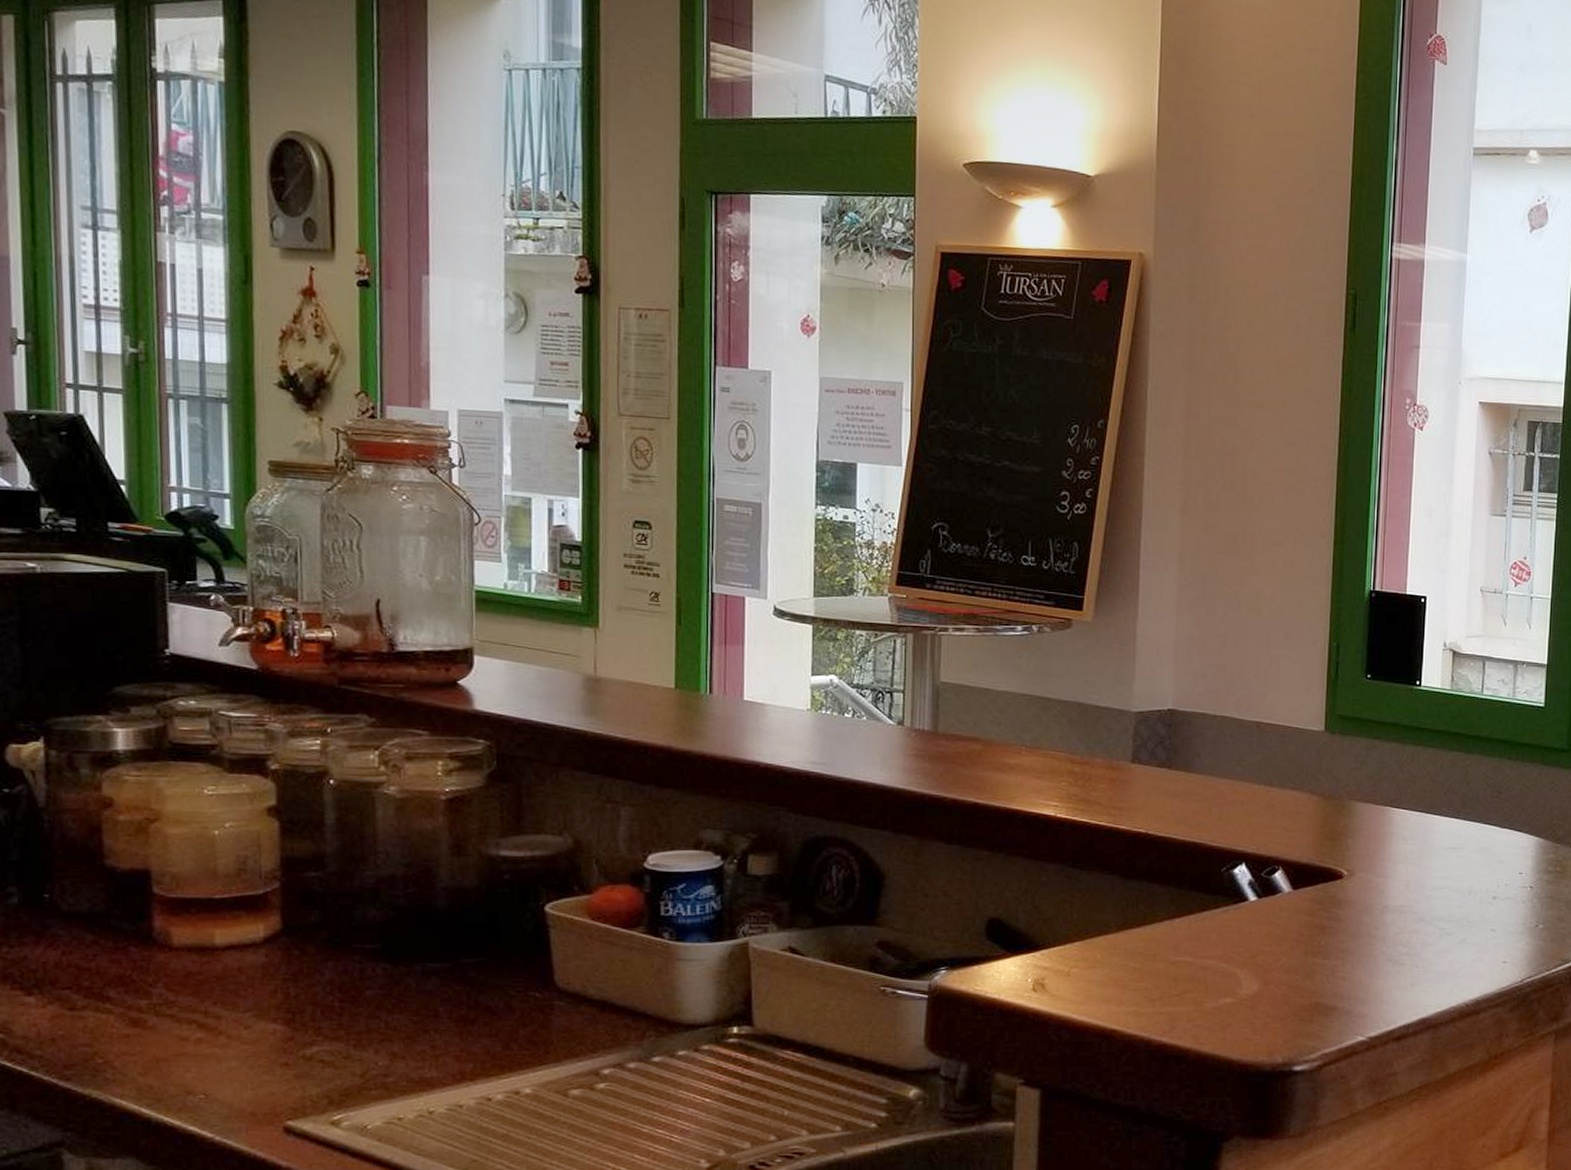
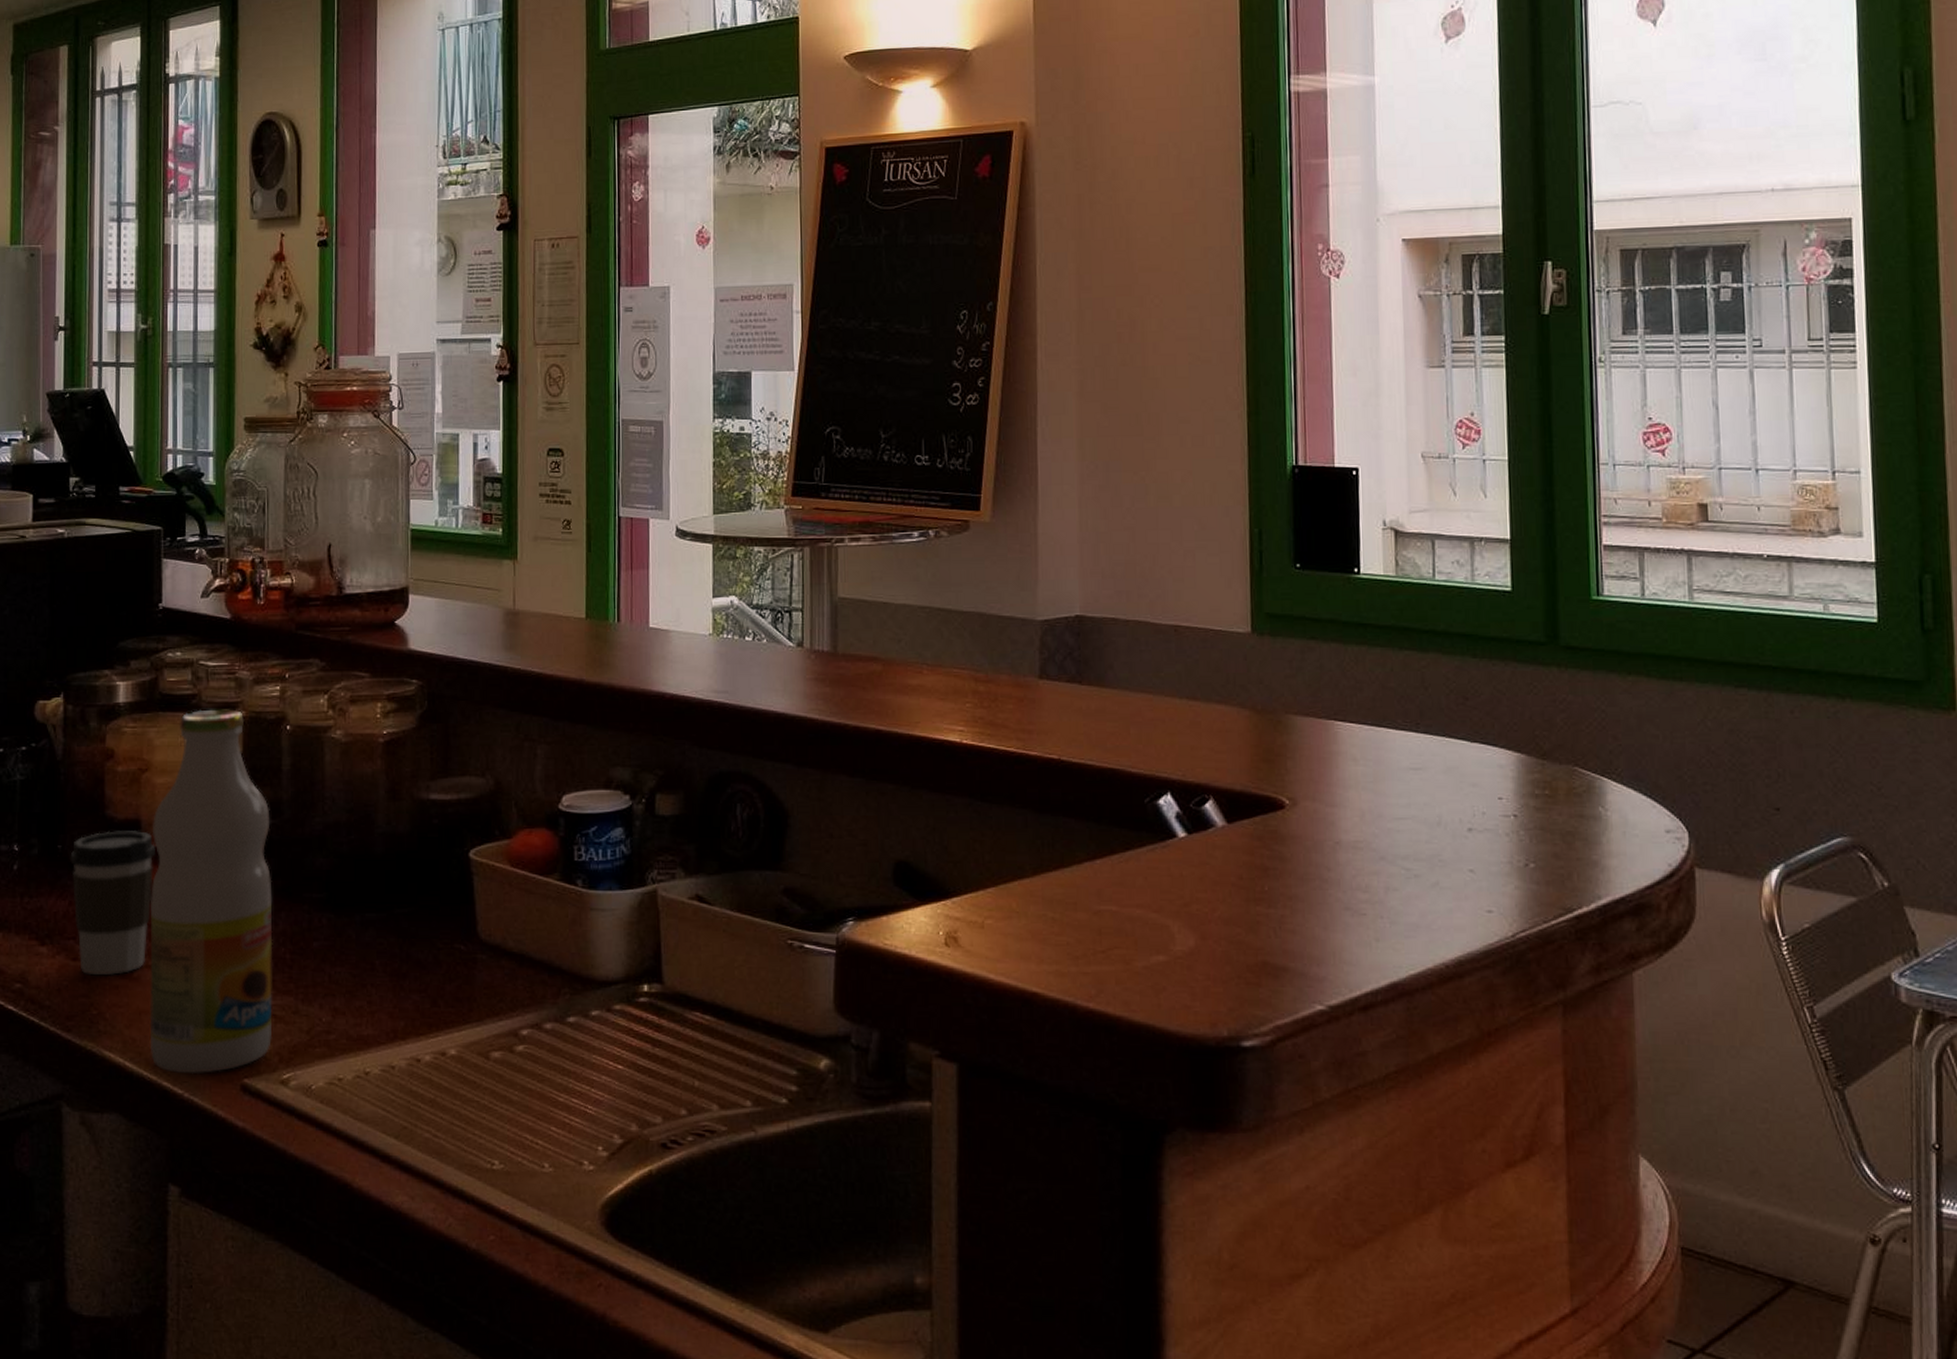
coffee cup: none [59,880,171,1025] -> present [69,831,156,976]
beverage bottle: none [166,760,319,1119] -> present [149,709,273,1075]

